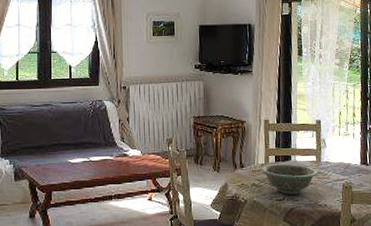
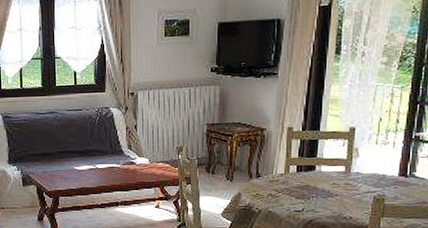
decorative bowl: present [260,163,318,194] -> none [279,173,346,206]

